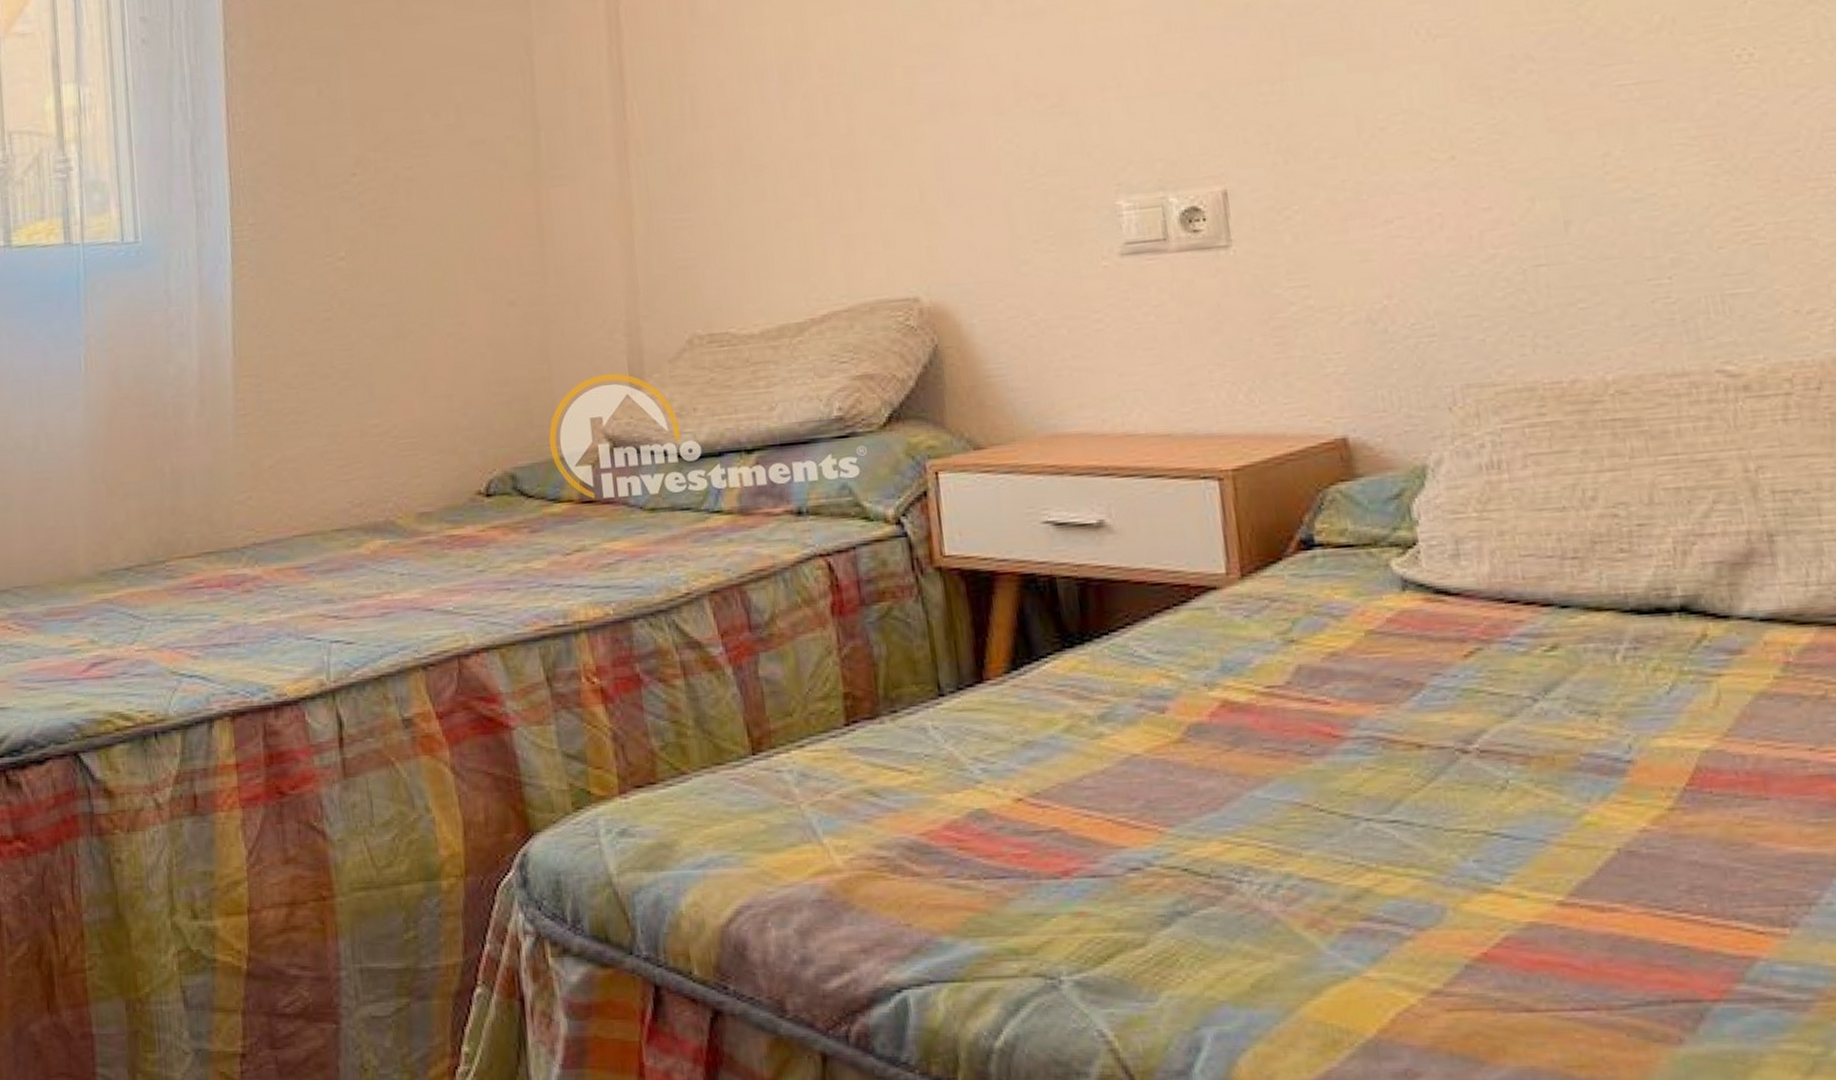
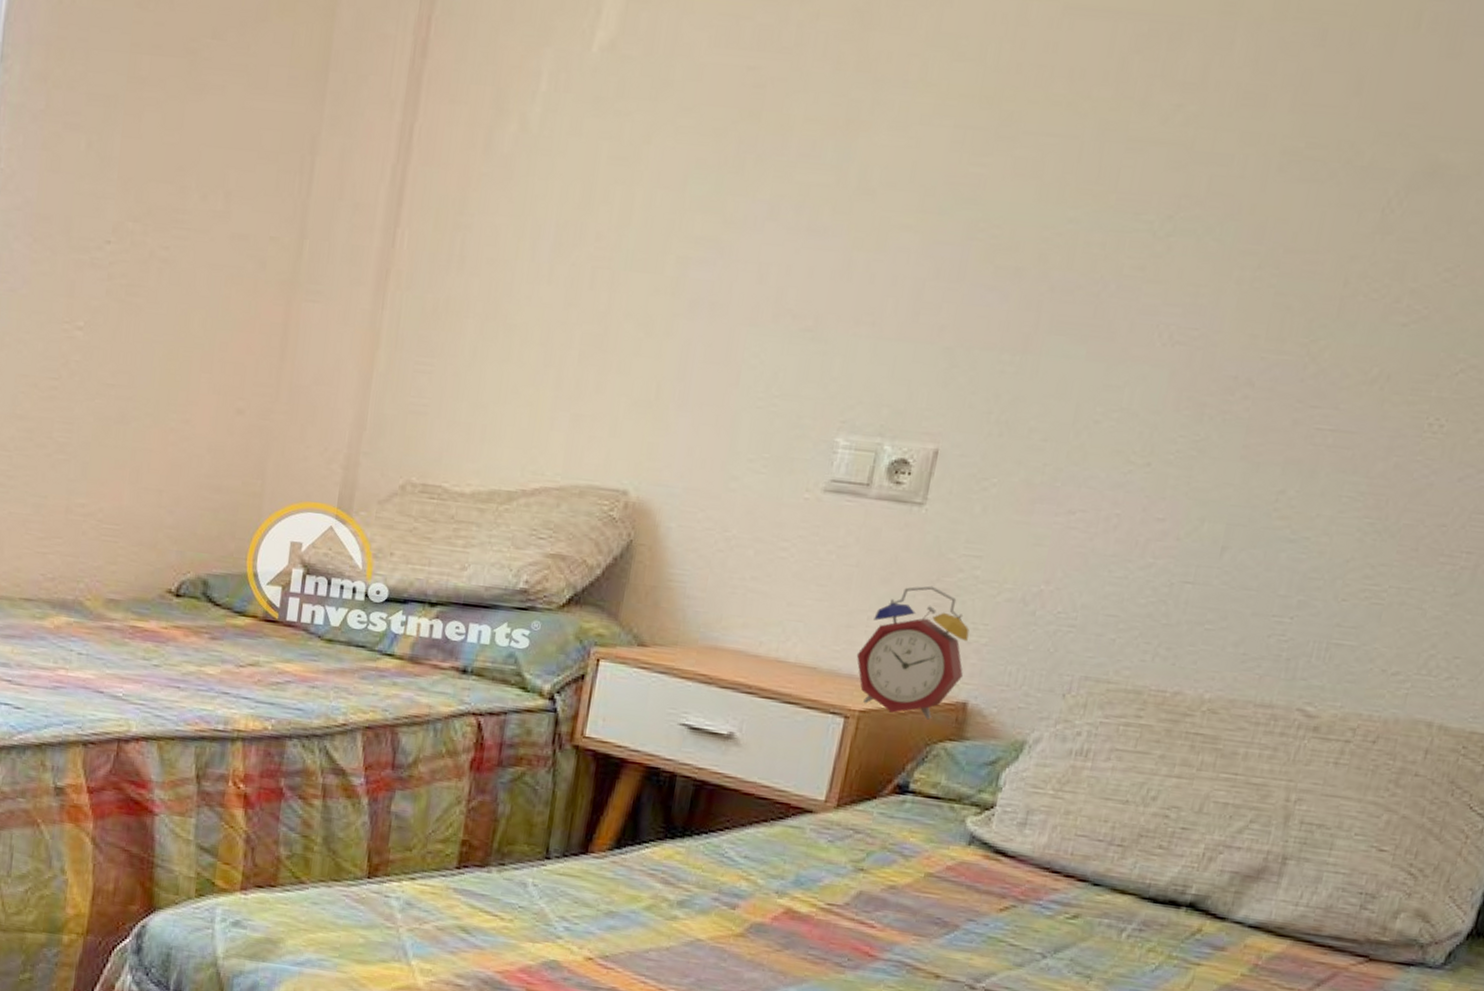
alarm clock: none [1209,325,1333,465] -> present [856,585,970,720]

